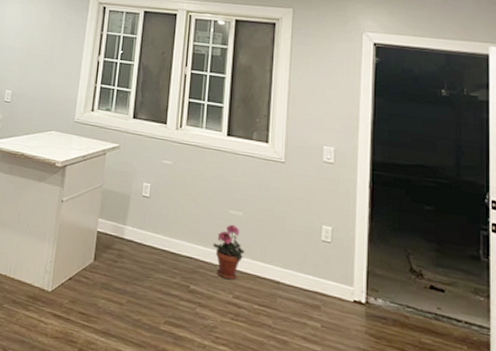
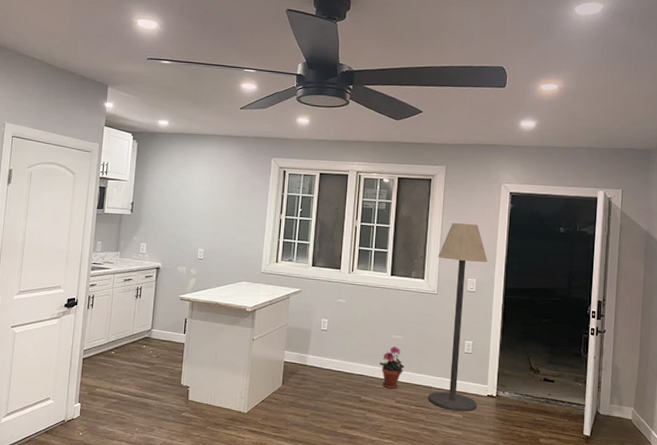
floor lamp: none [276,77,349,321] -> present [428,223,488,412]

